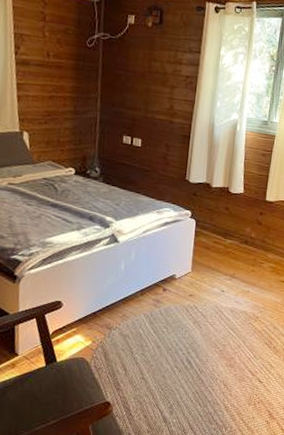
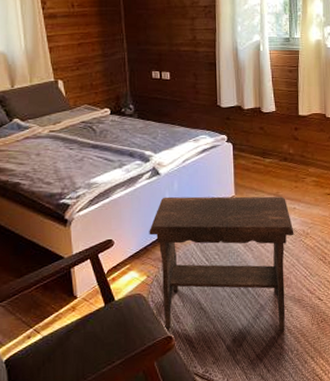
footstool: none [100,265,245,408] -> present [149,196,294,331]

